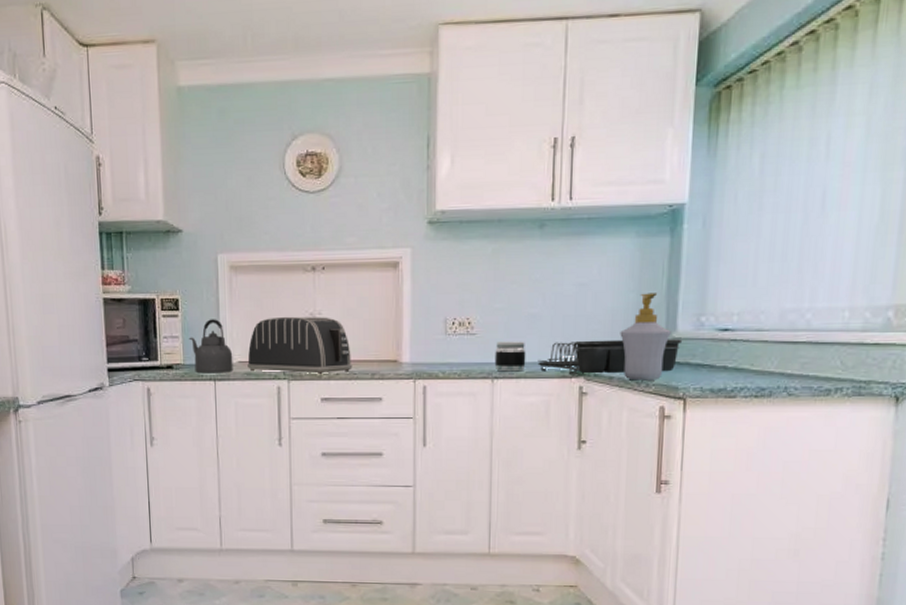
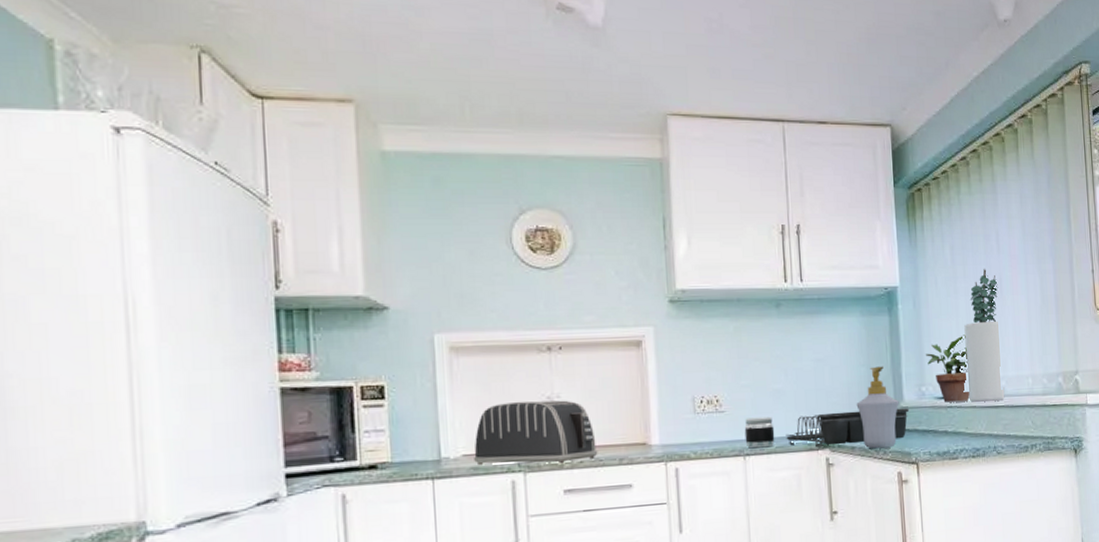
kettle: present [188,319,233,374] -> none [398,407,457,473]
potted plant: none [711,258,767,335] -> present [926,335,970,403]
vase: none [759,180,820,337] -> present [964,269,1005,403]

